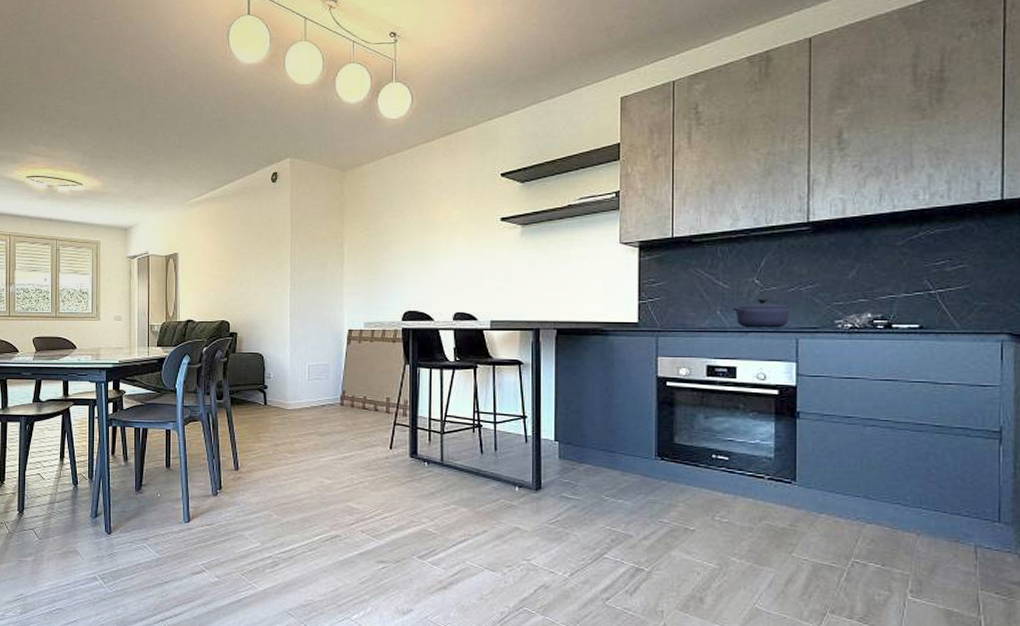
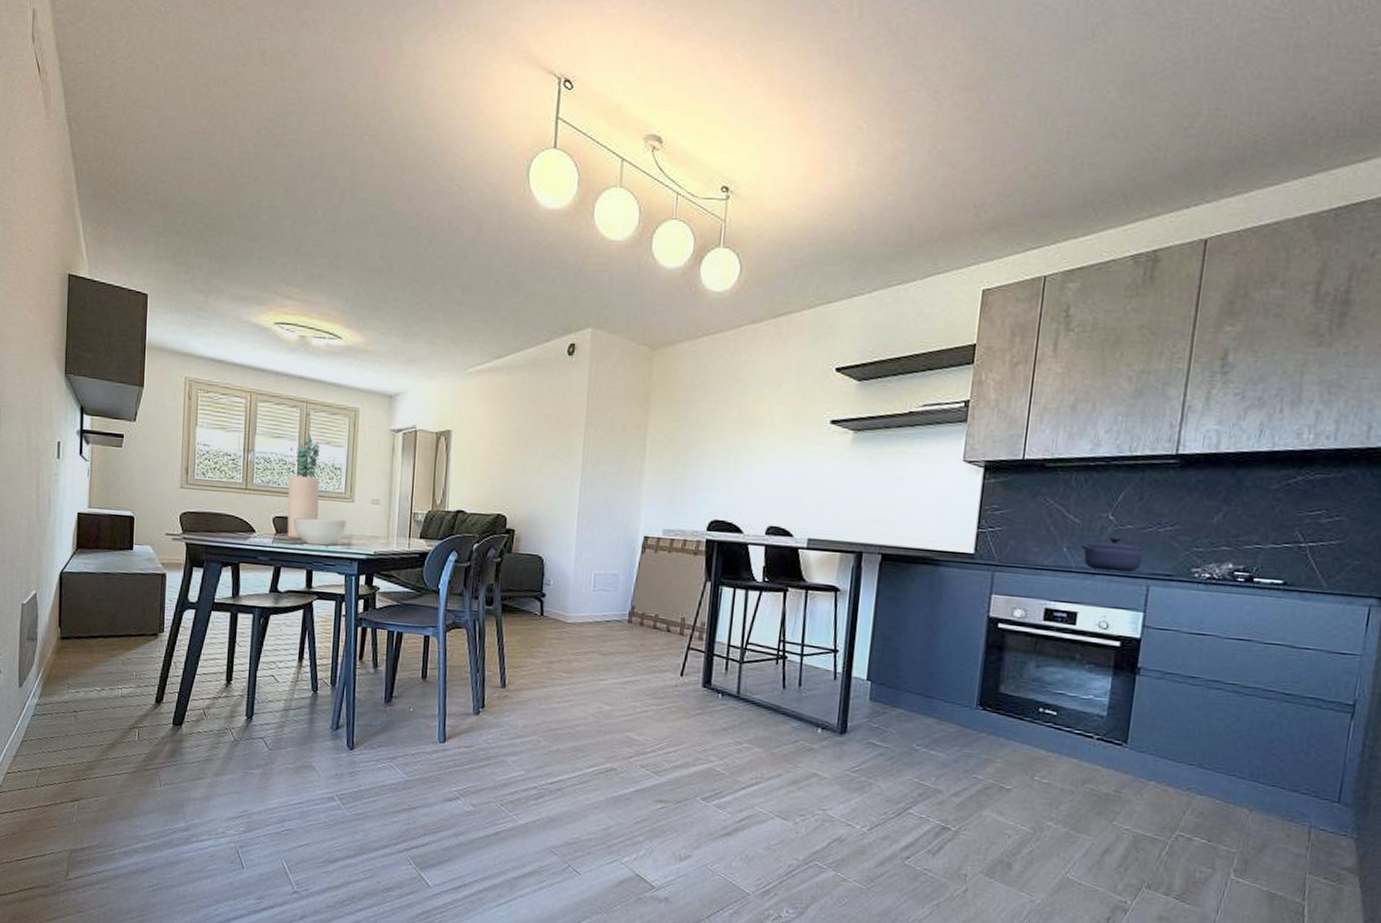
vase: none [44,266,71,355] -> present [287,434,320,539]
bowl: none [50,336,95,359] -> present [293,518,347,546]

